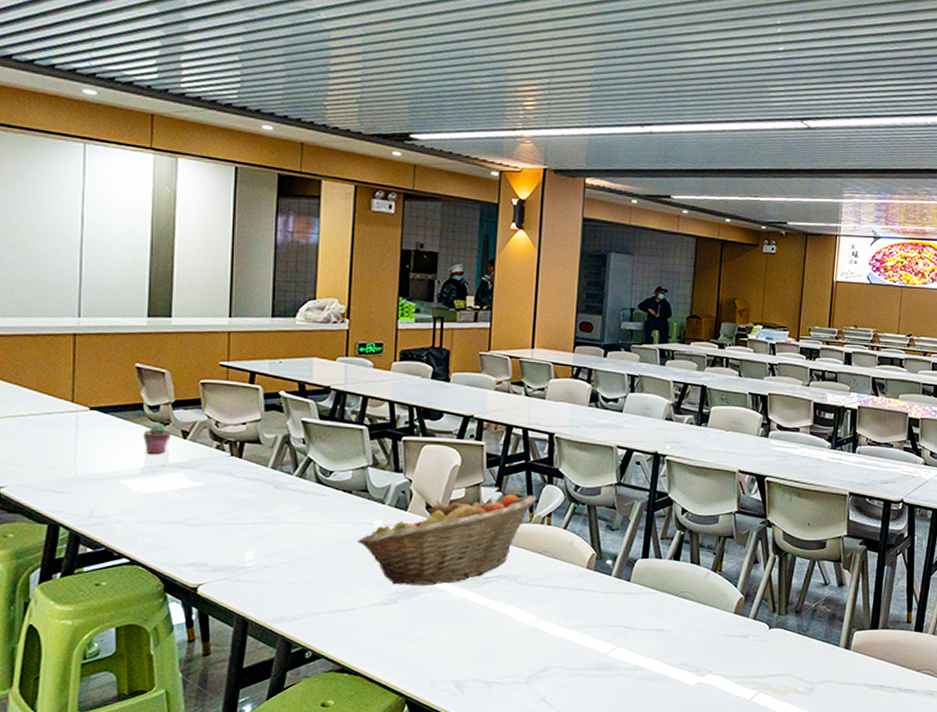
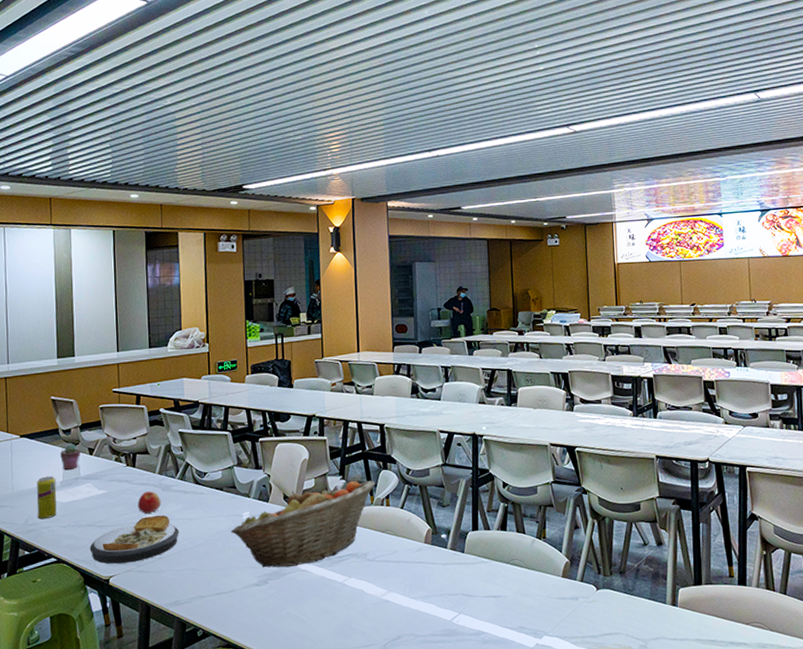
beverage can: none [107,460,135,512] -> present [36,476,57,520]
plate: none [174,517,292,570] -> present [90,515,179,564]
apple: none [241,488,272,513] -> present [137,491,161,513]

